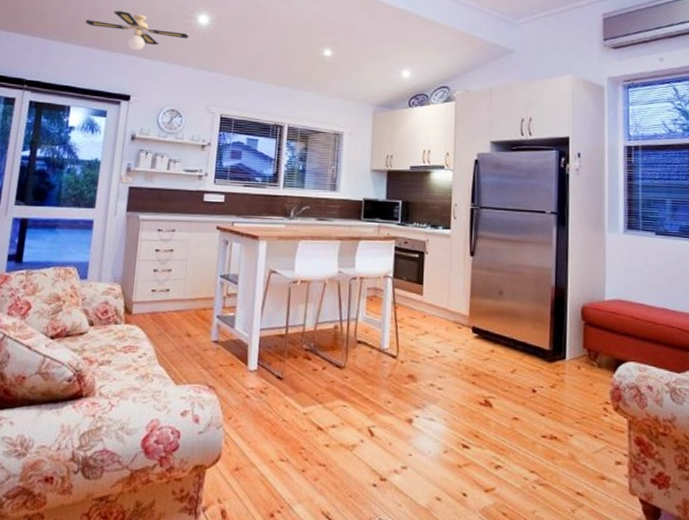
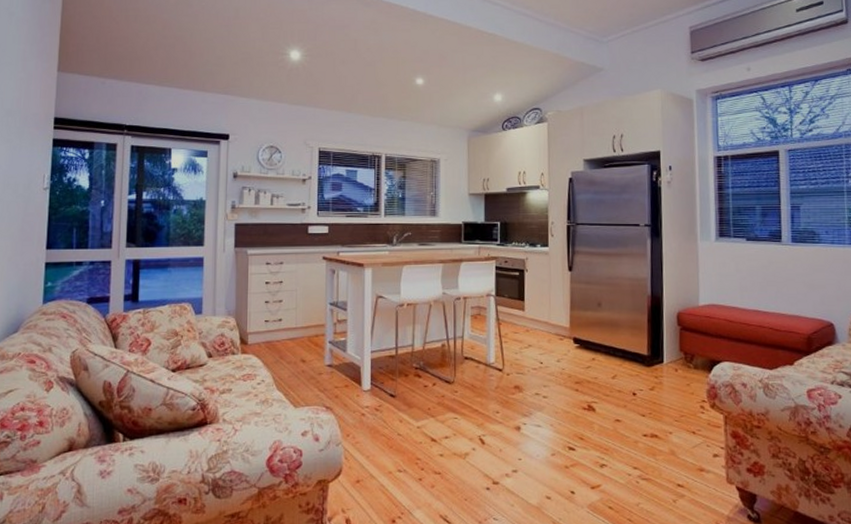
ceiling fan: present [85,11,189,51] -> none [178,51,282,90]

